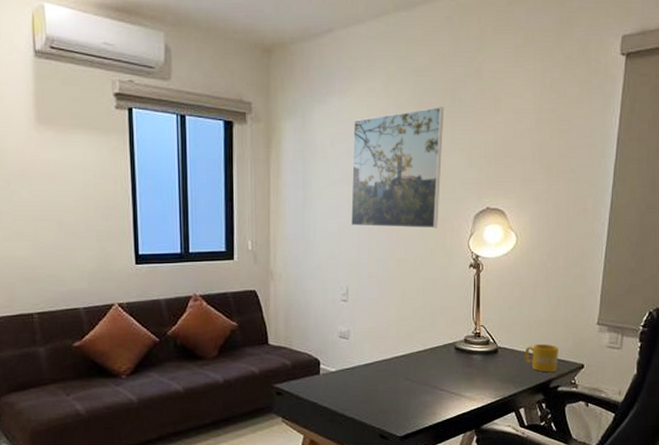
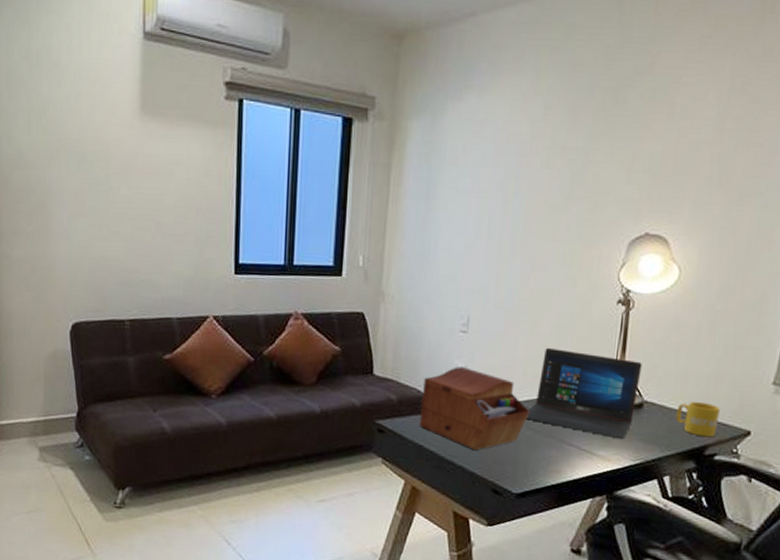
sewing box: none [312,331,406,403] -> present [419,367,530,451]
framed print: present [350,107,444,229] -> none [478,109,604,255]
laptop: none [403,308,494,381] -> present [526,347,642,440]

